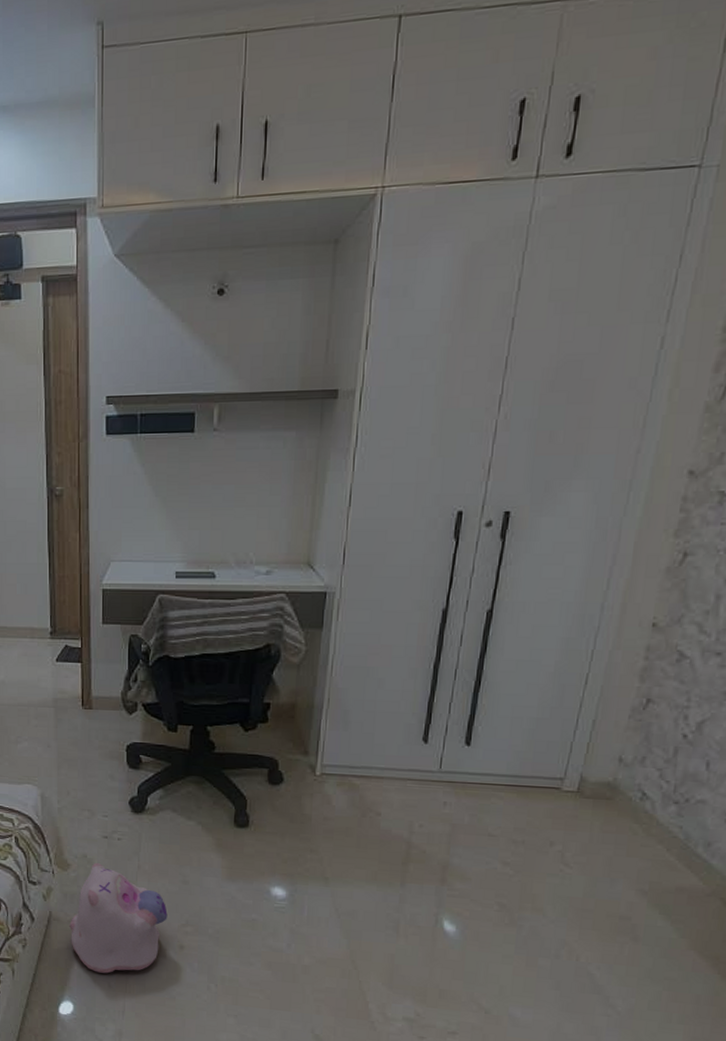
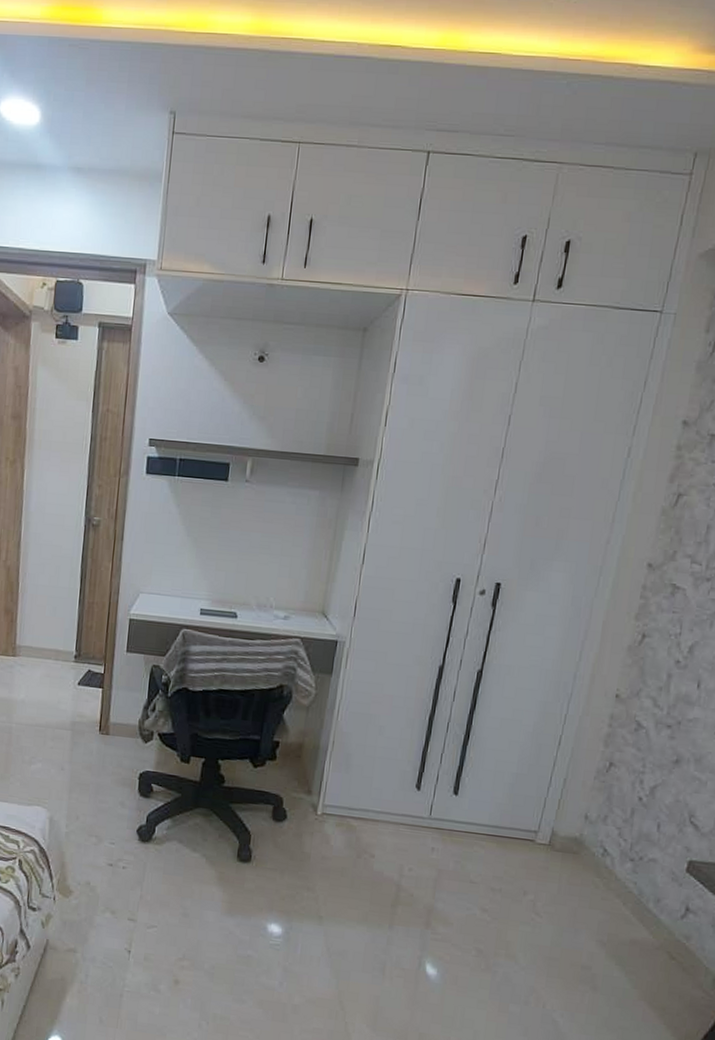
plush toy: present [69,862,168,974] -> none [65,890,166,1008]

